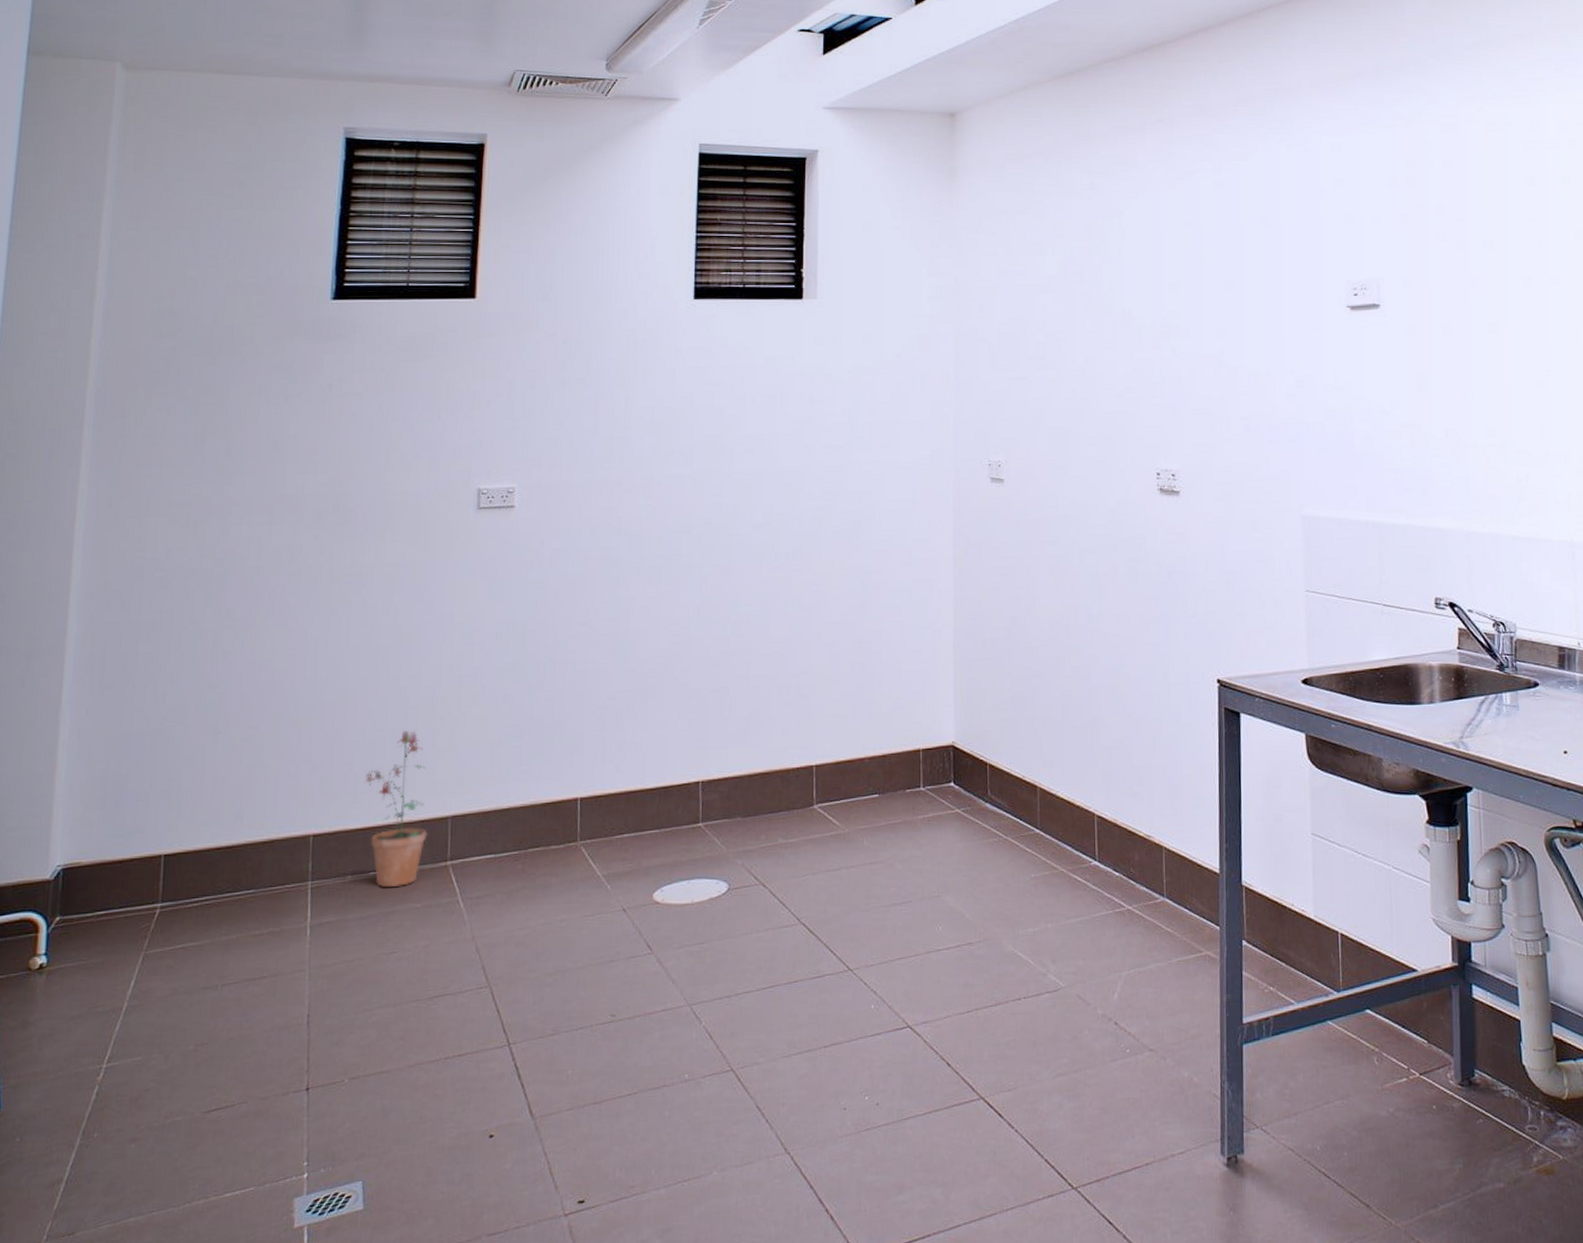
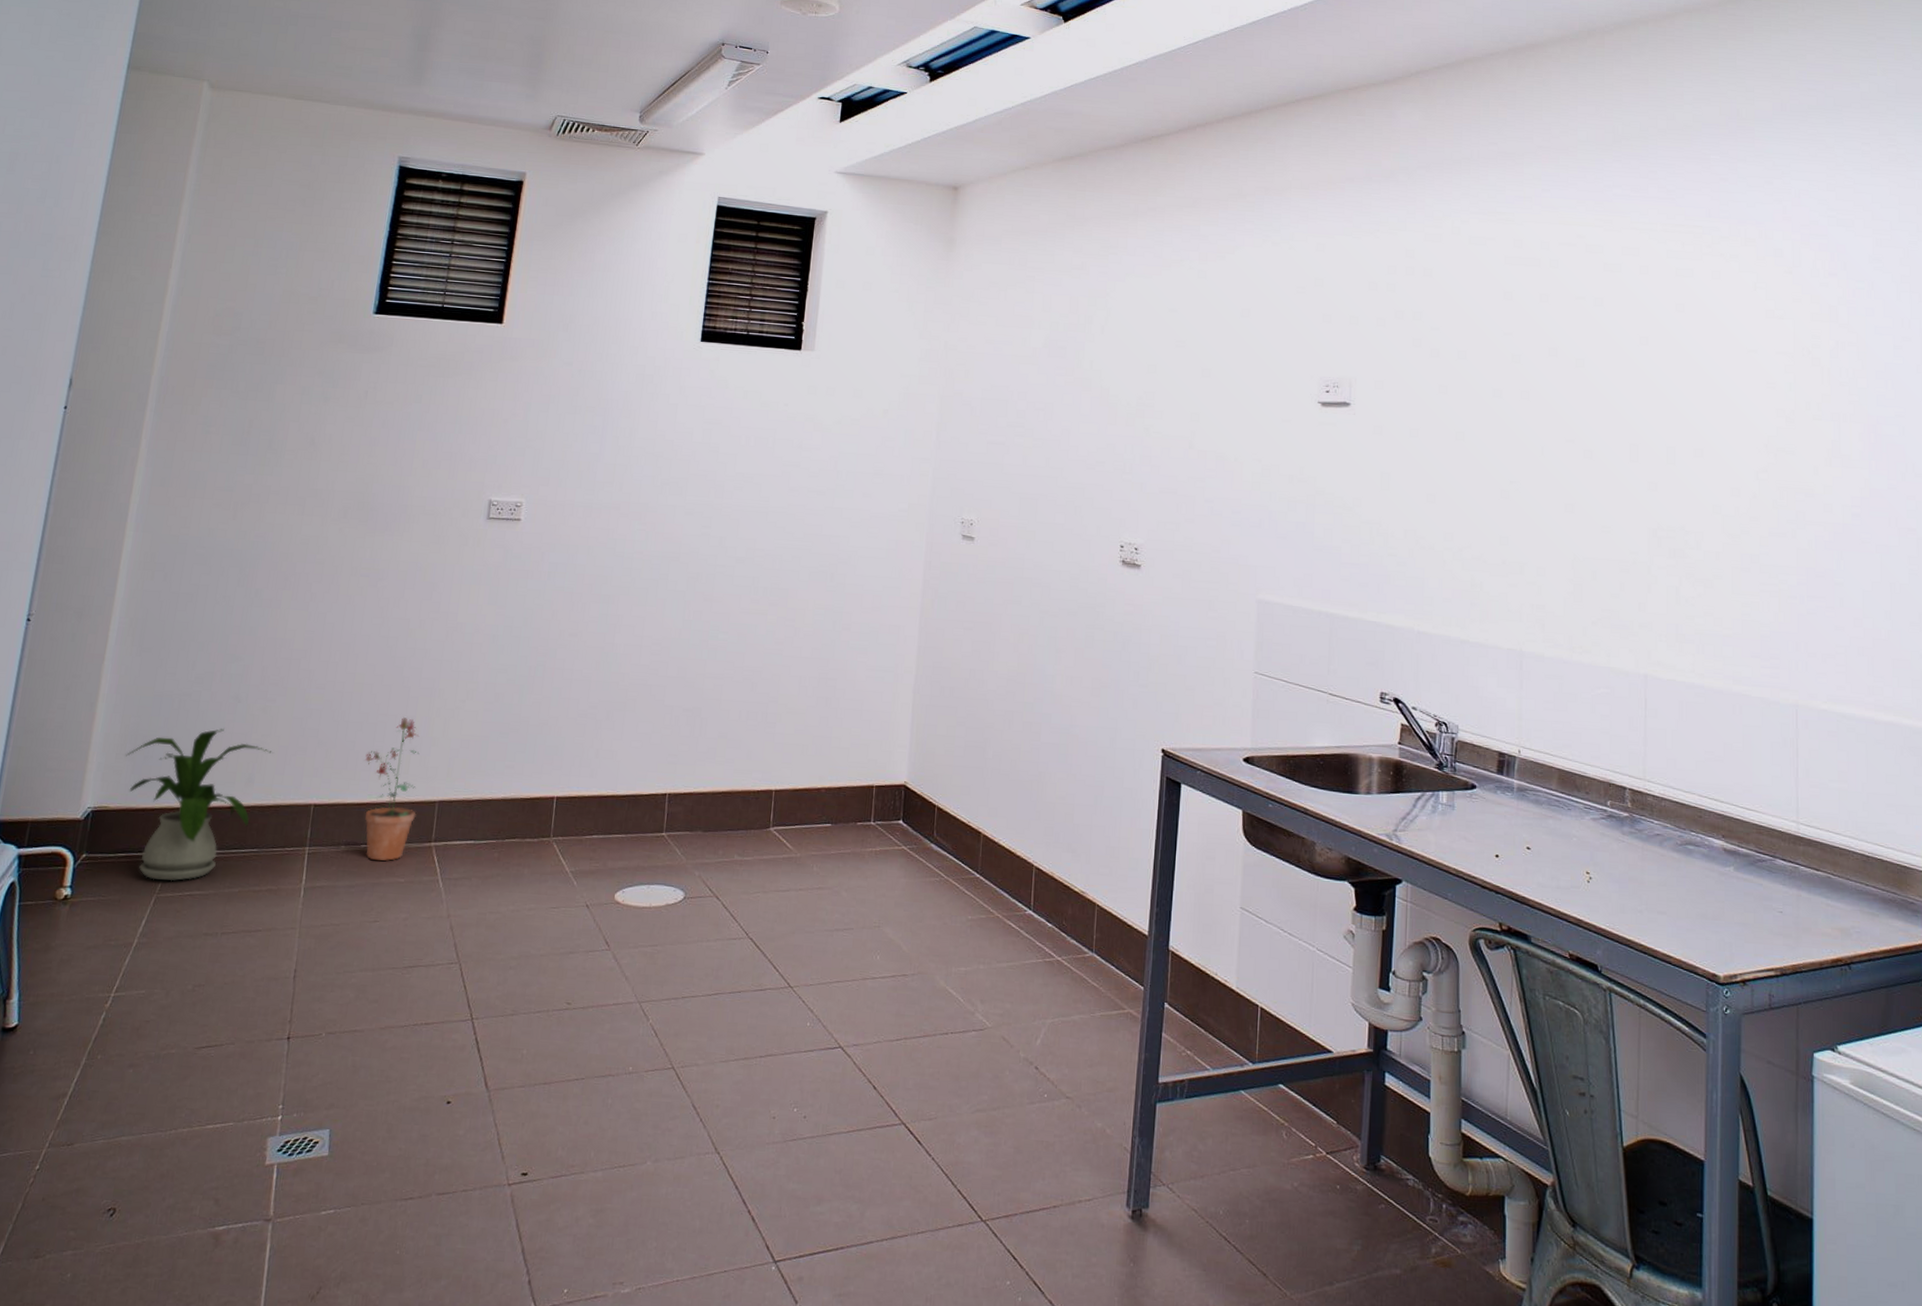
house plant: none [94,764,261,937] -> present [125,729,272,882]

